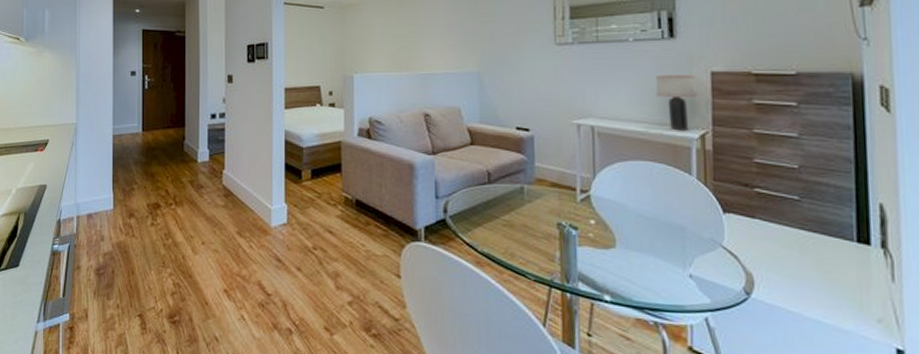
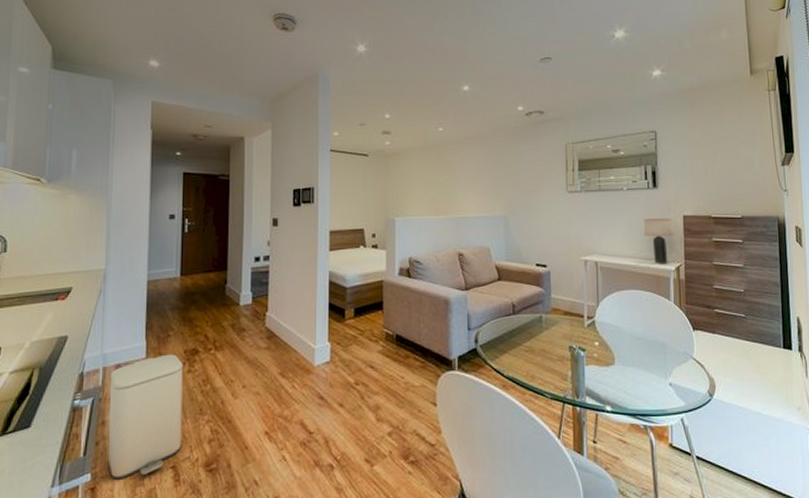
pedal bin: none [83,207,147,322] -> present [107,354,183,480]

